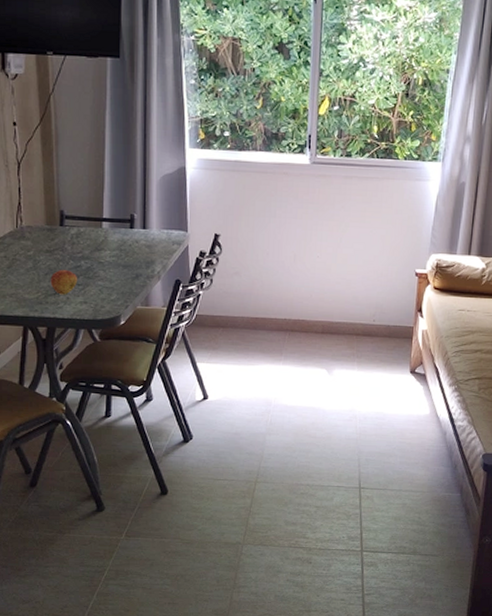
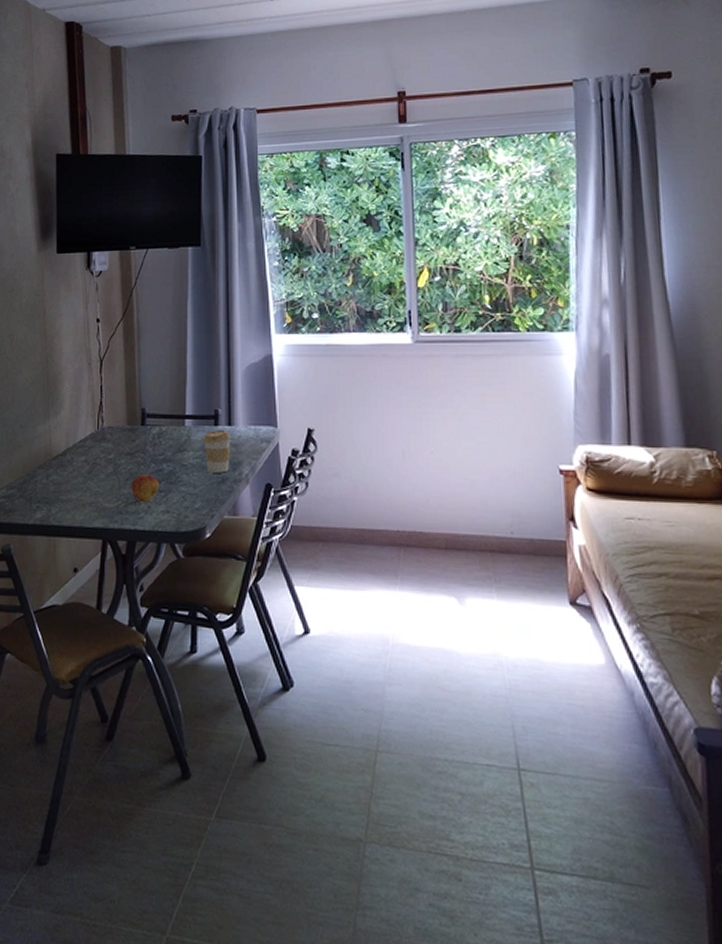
coffee cup: none [119,232,145,270] -> present [203,429,230,473]

